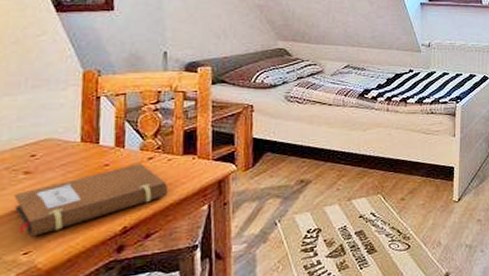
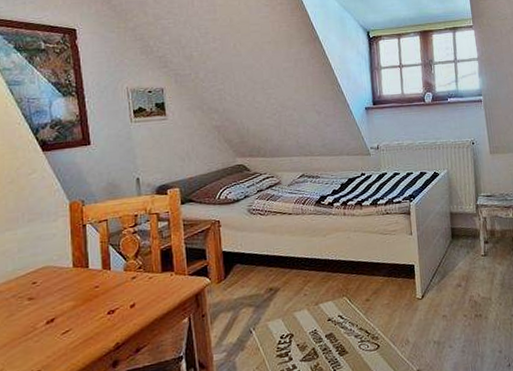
notebook: present [14,164,169,237] -> none [21,283,152,357]

